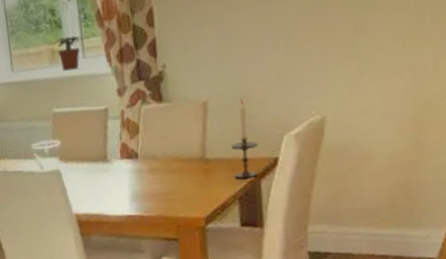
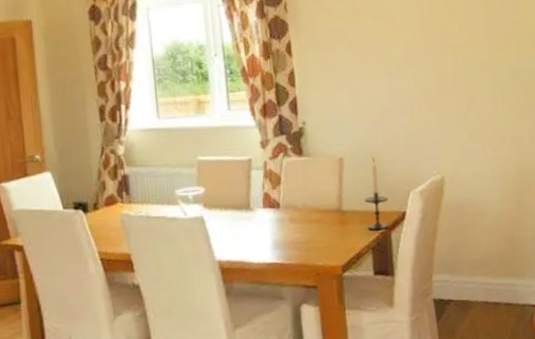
potted plant: present [53,35,84,71] -> none [199,88,229,121]

